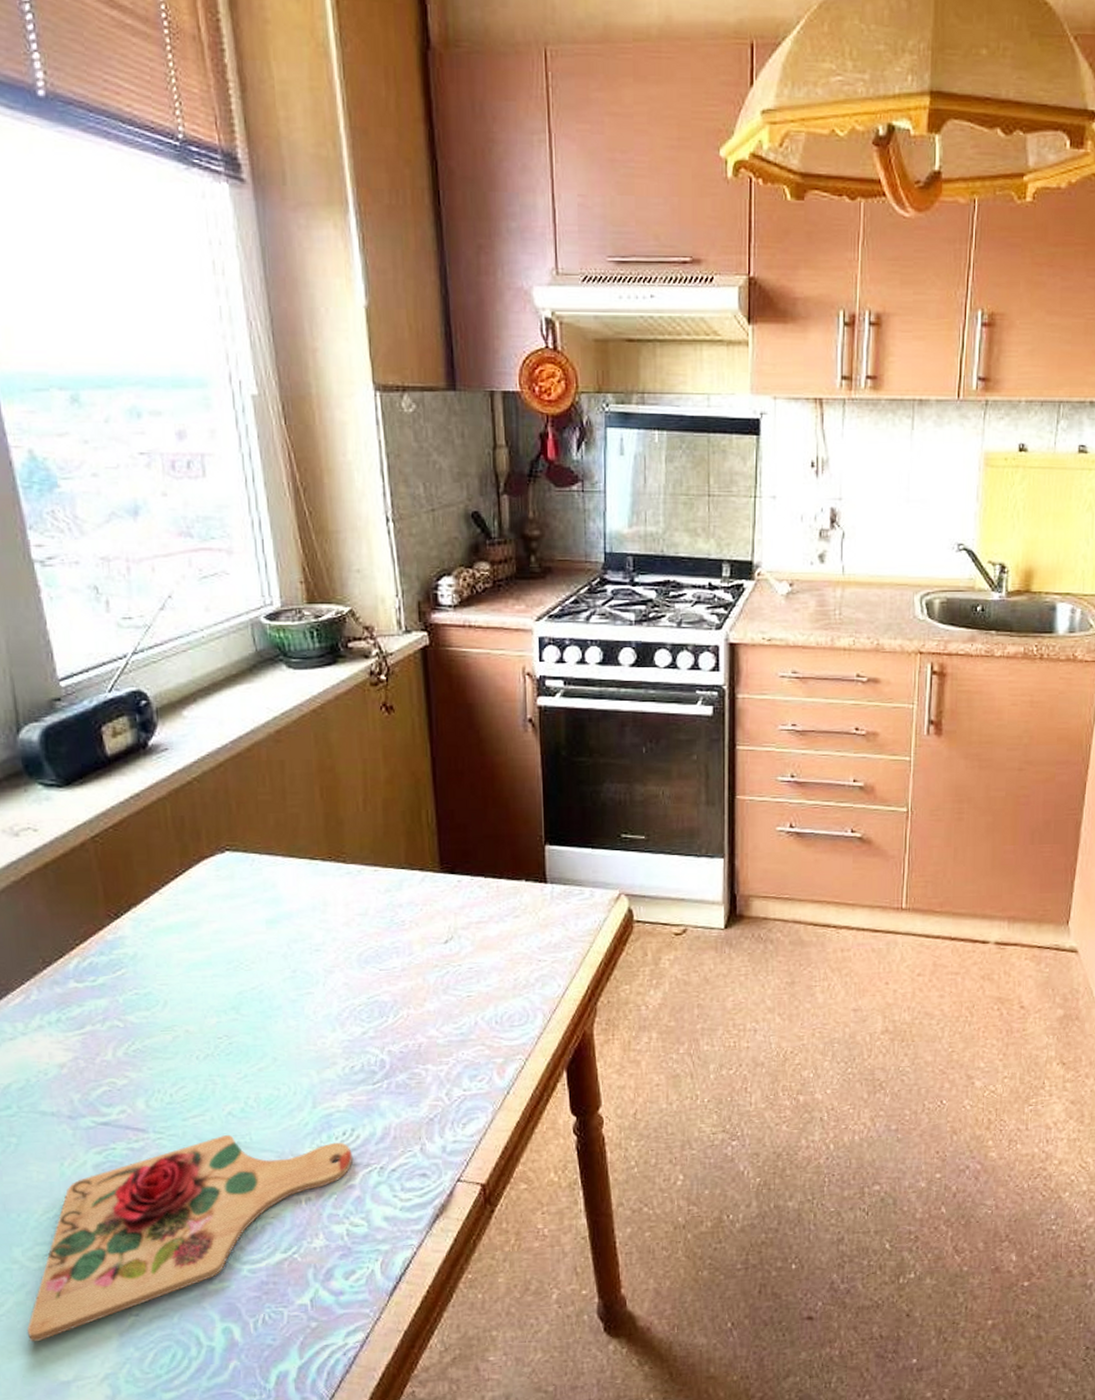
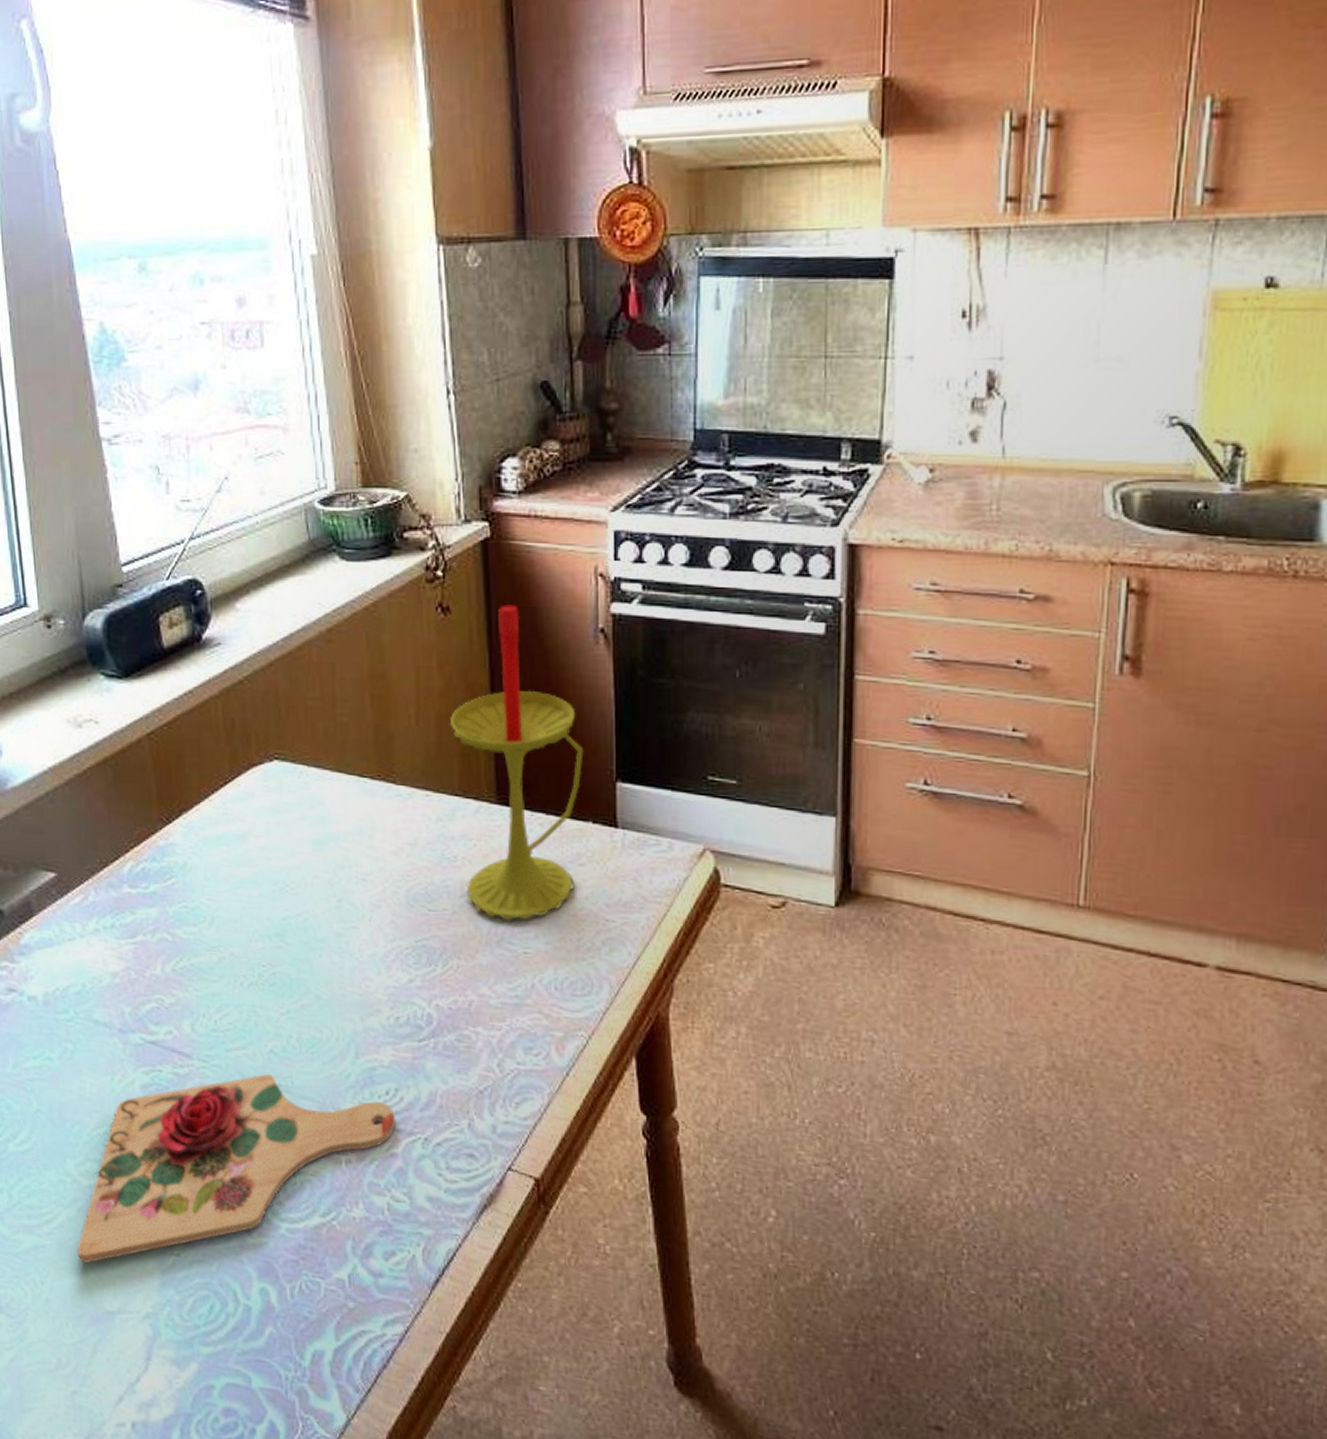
candle: none [395,699,517,971] -> present [449,601,584,921]

